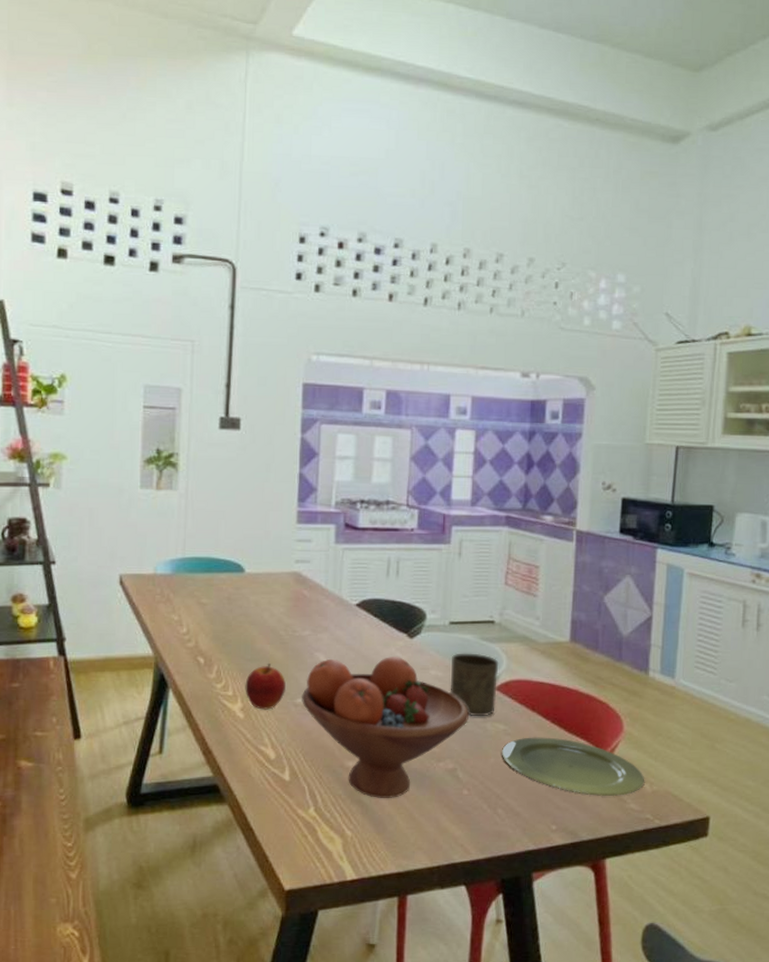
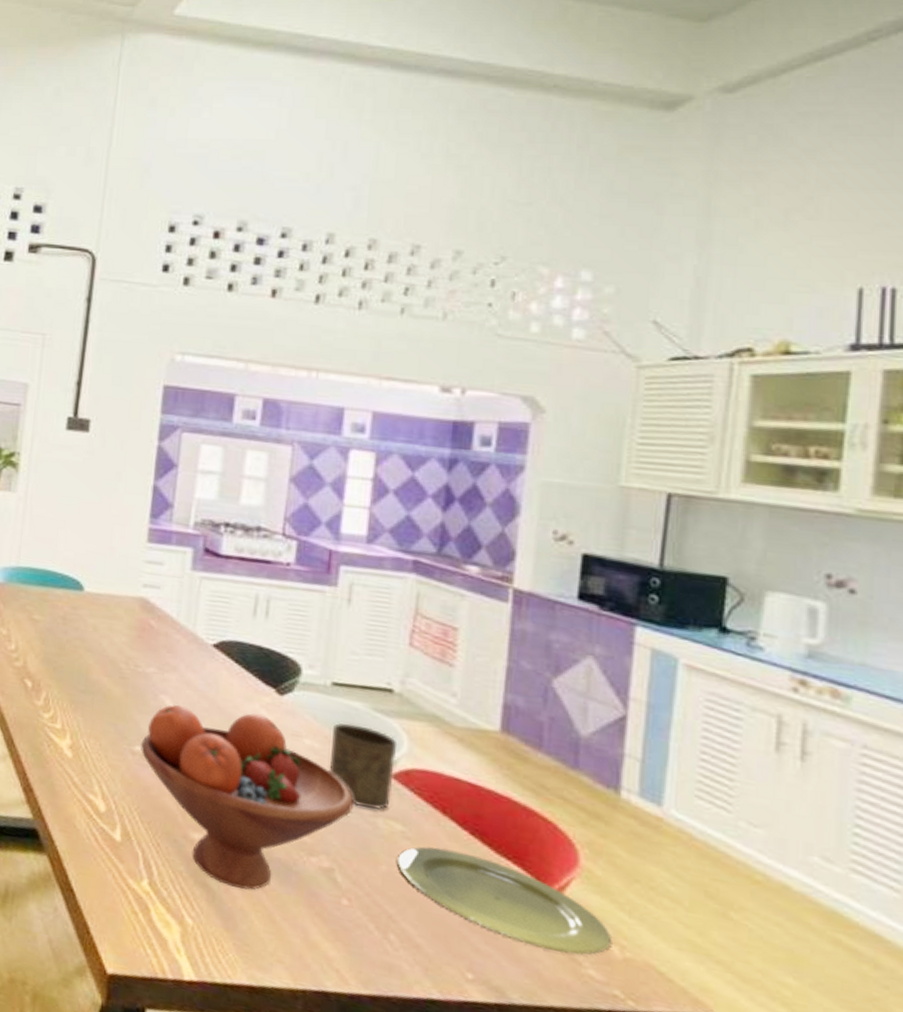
apple: present [245,664,286,710] -> none [75,699,123,753]

